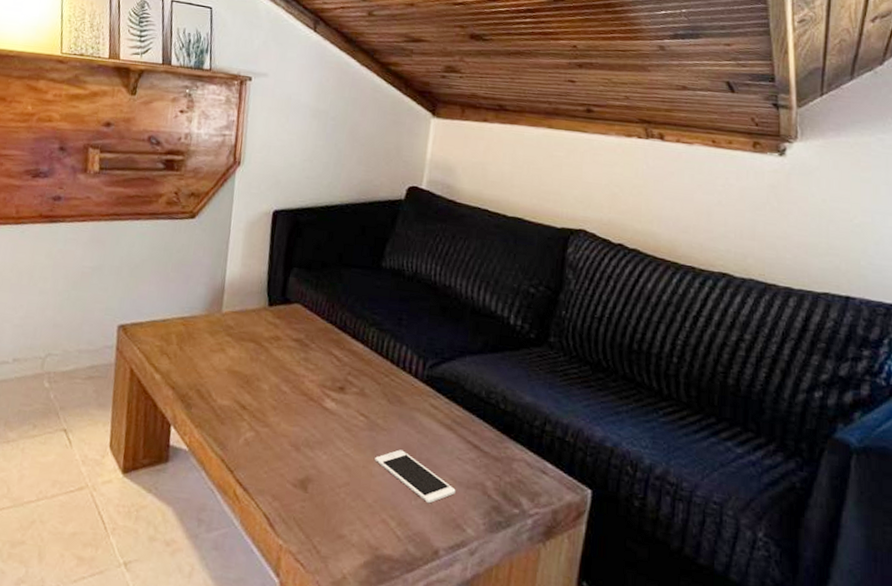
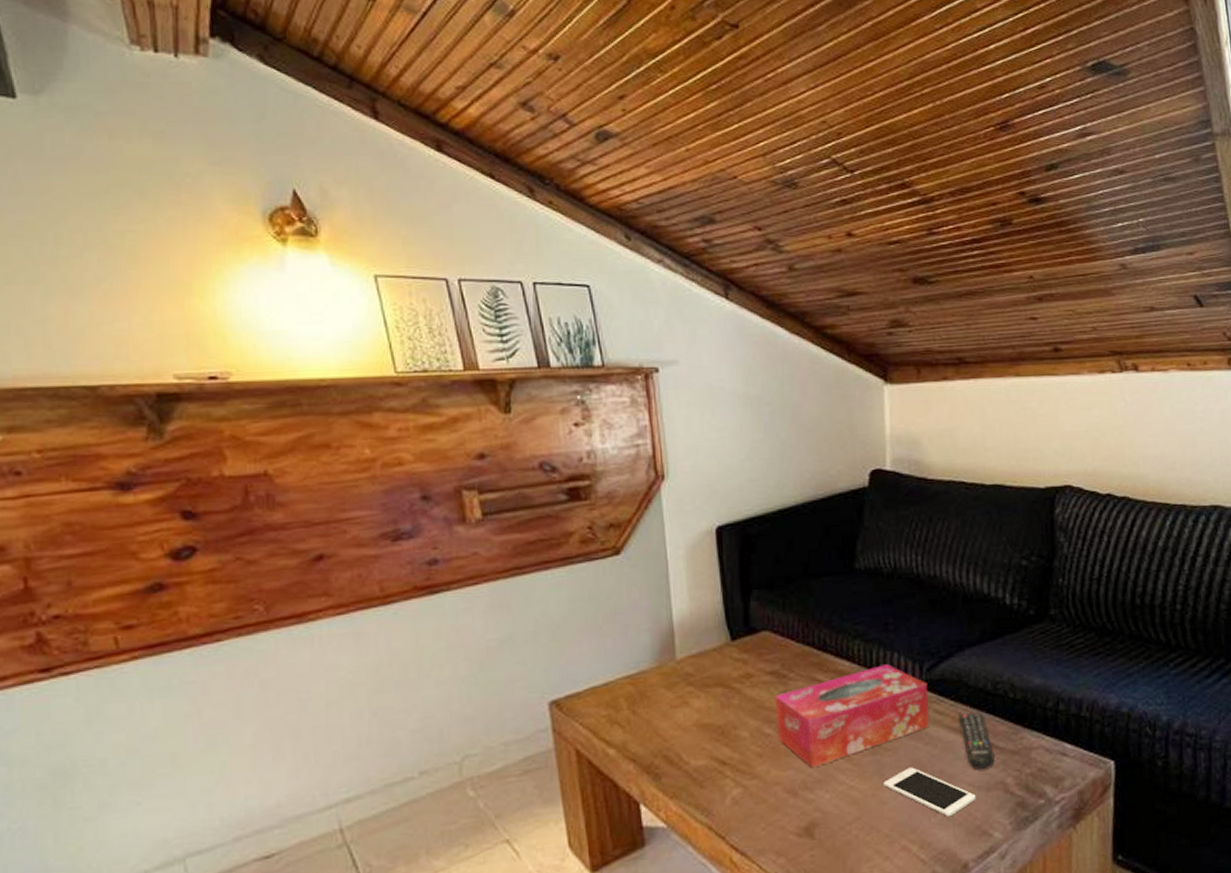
tissue box: none [292,353,428,430] -> present [774,664,929,768]
remote control: none [451,412,479,469] -> present [959,712,995,770]

